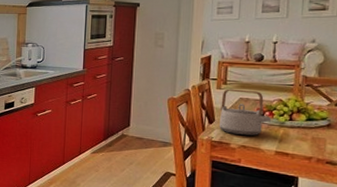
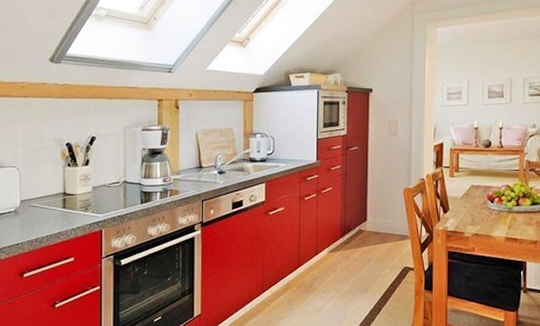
teapot: present [219,89,272,136] -> none [454,176,501,223]

